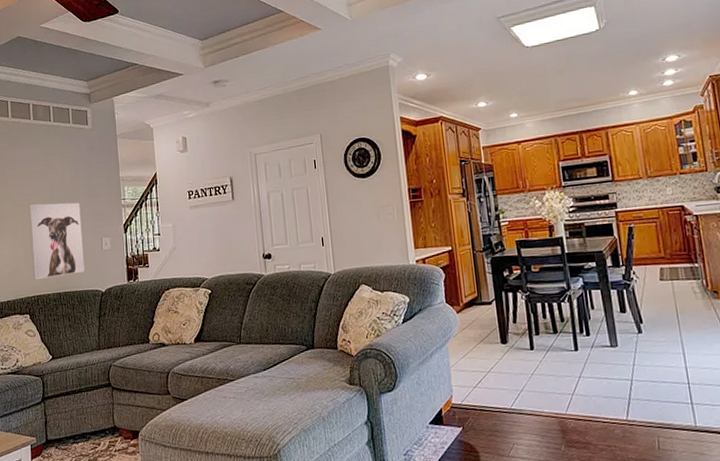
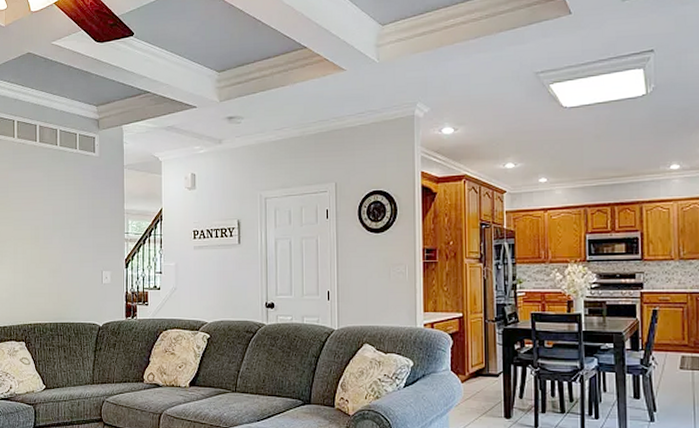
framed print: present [28,202,85,280] -> none [29,230,83,307]

